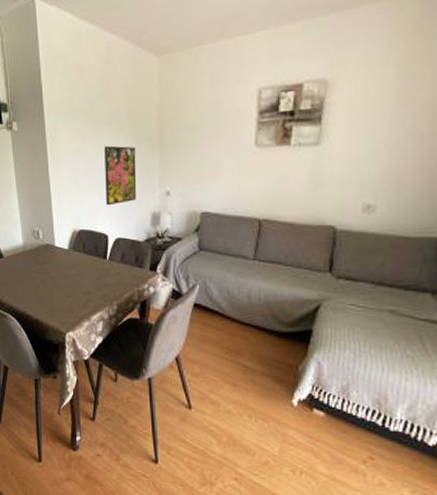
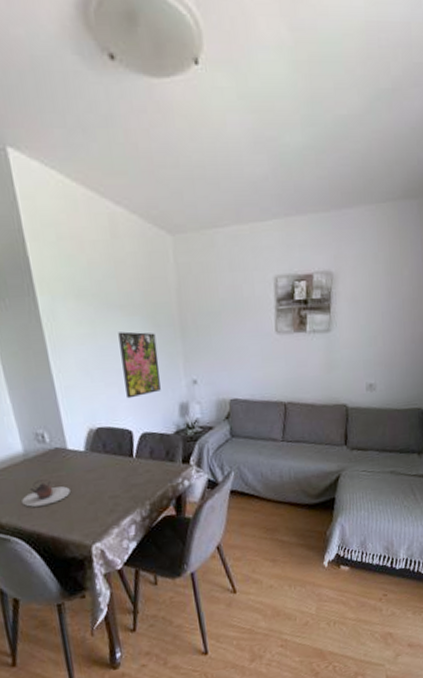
teapot: none [18,269,54,292] -> present [22,478,70,507]

